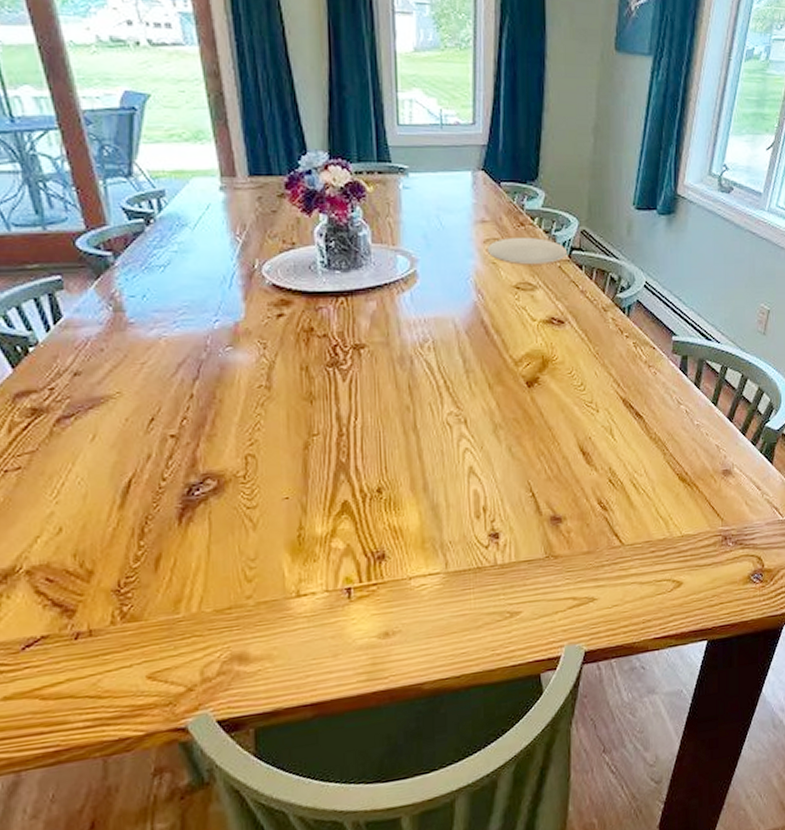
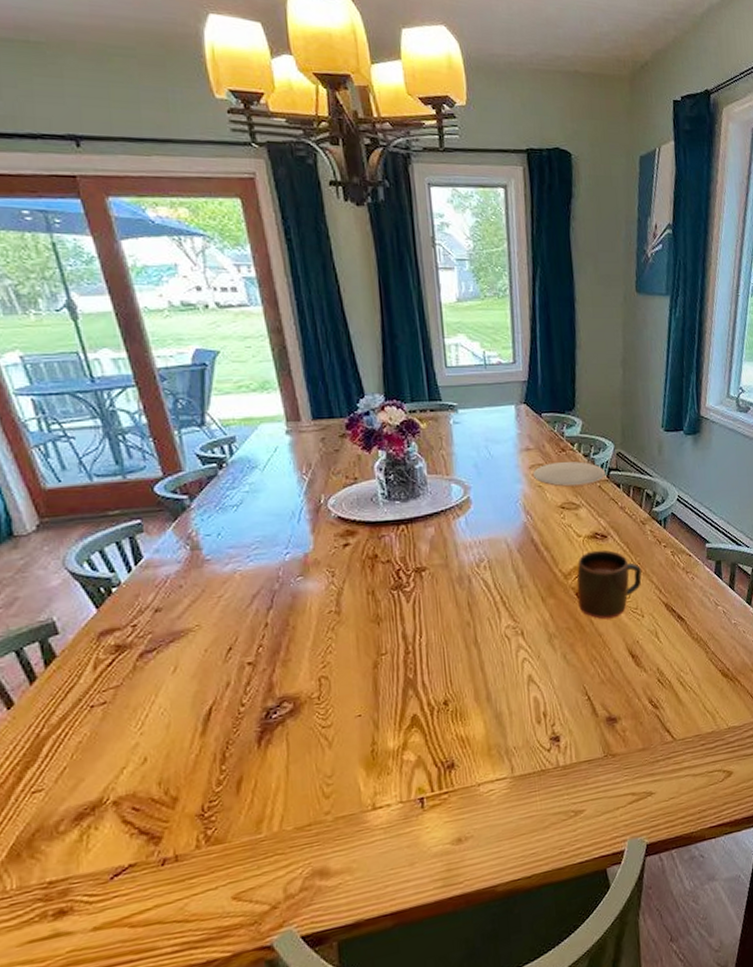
mug: none [528,336,599,412] -> present [576,549,642,619]

